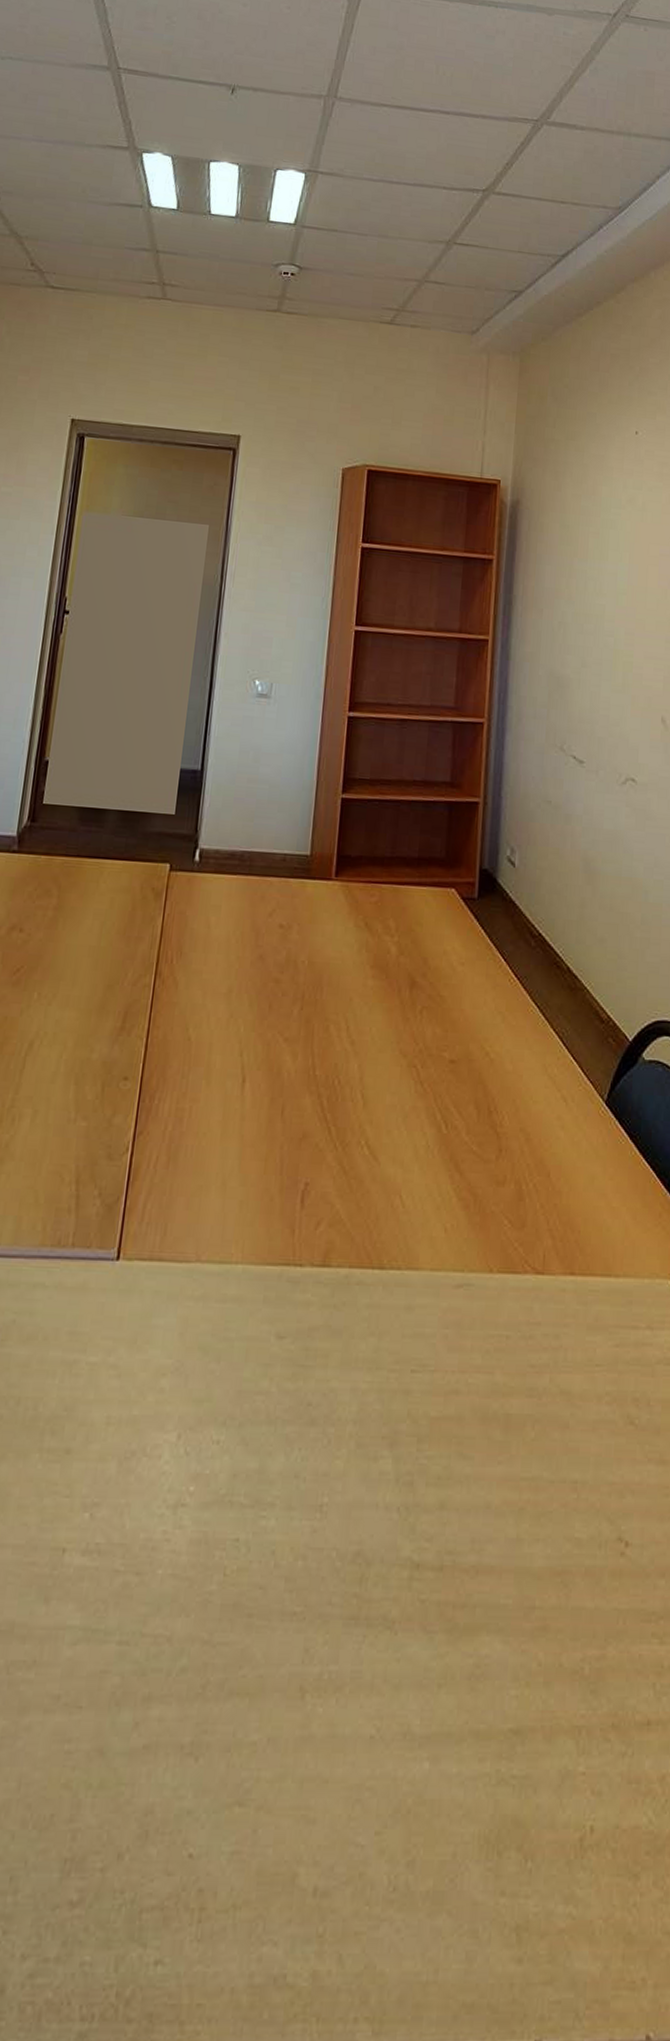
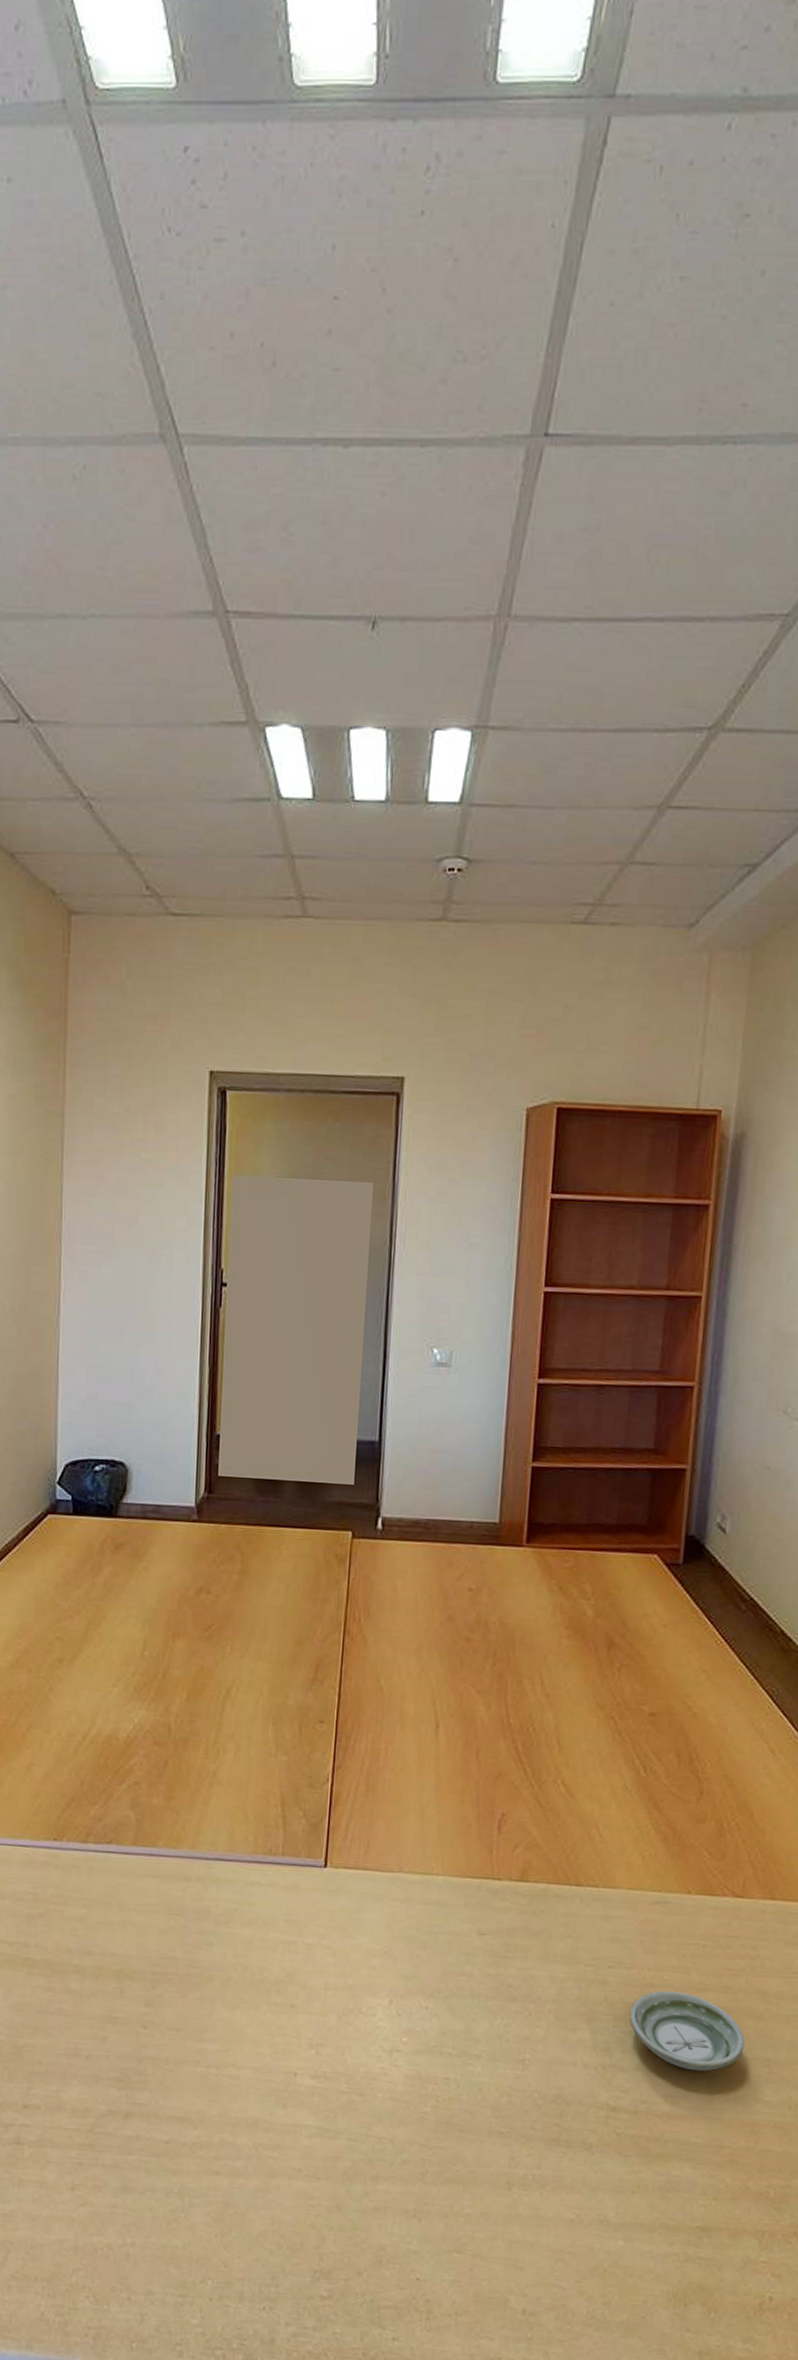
saucer: none [433,1398,552,1504] -> present [629,1990,745,2072]

